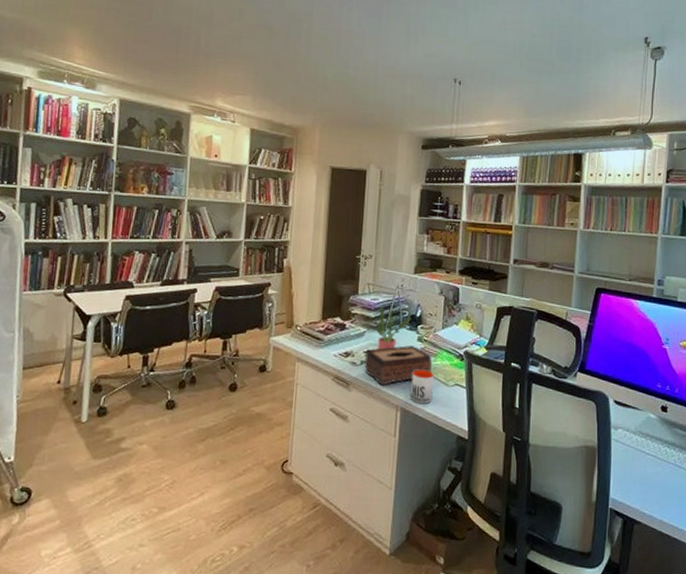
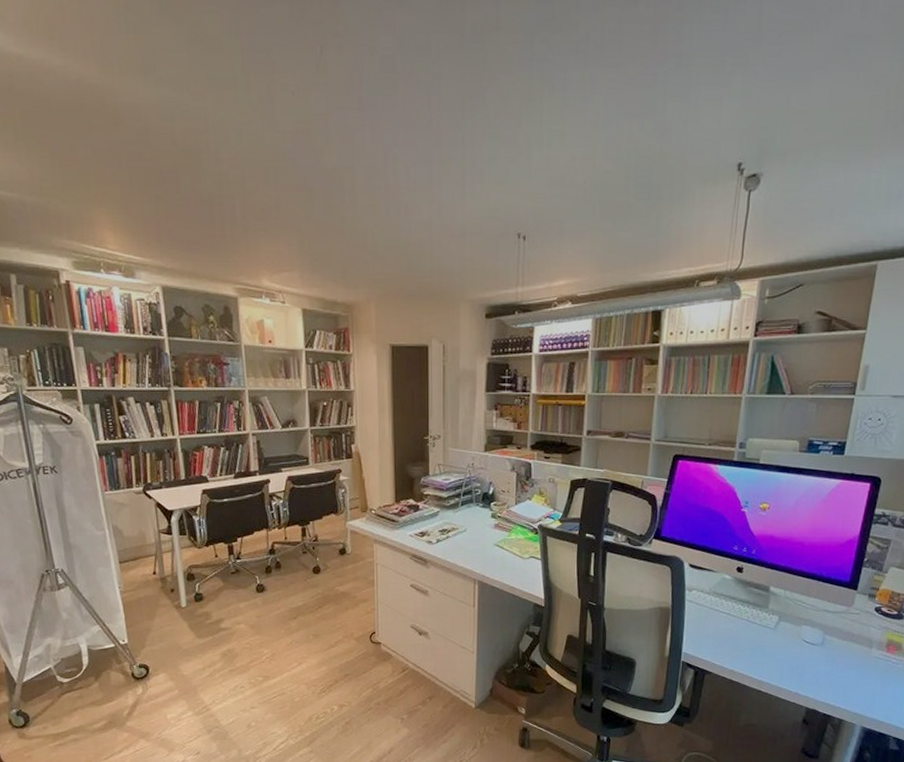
tissue box: present [364,345,432,386] -> none [440,523,506,562]
potted plant: present [373,307,411,350] -> none [446,487,484,528]
mug: present [411,369,434,404] -> none [487,545,509,576]

